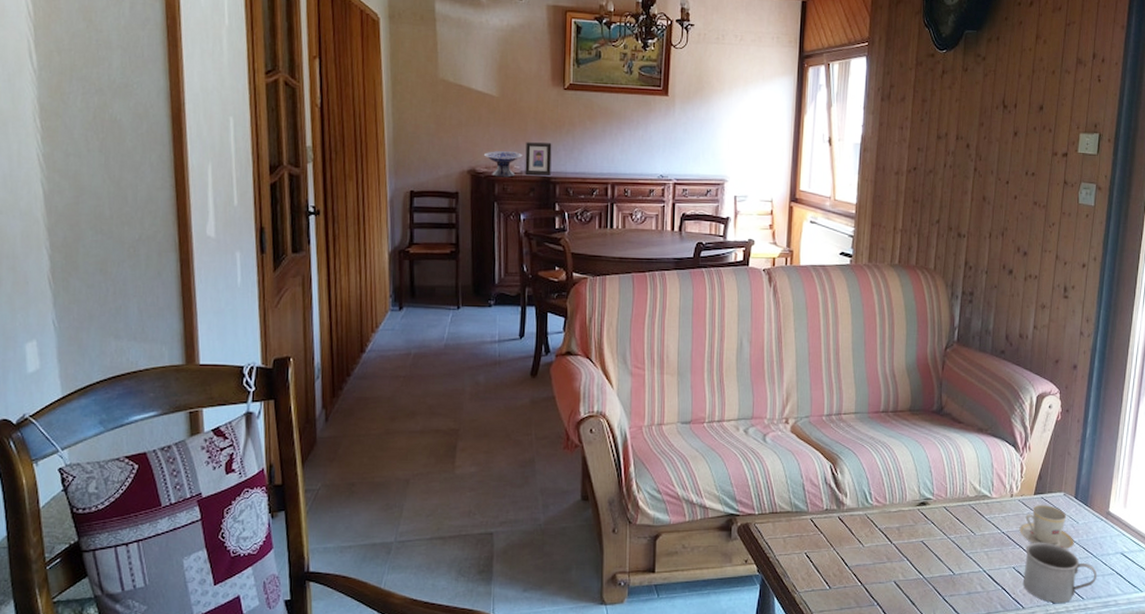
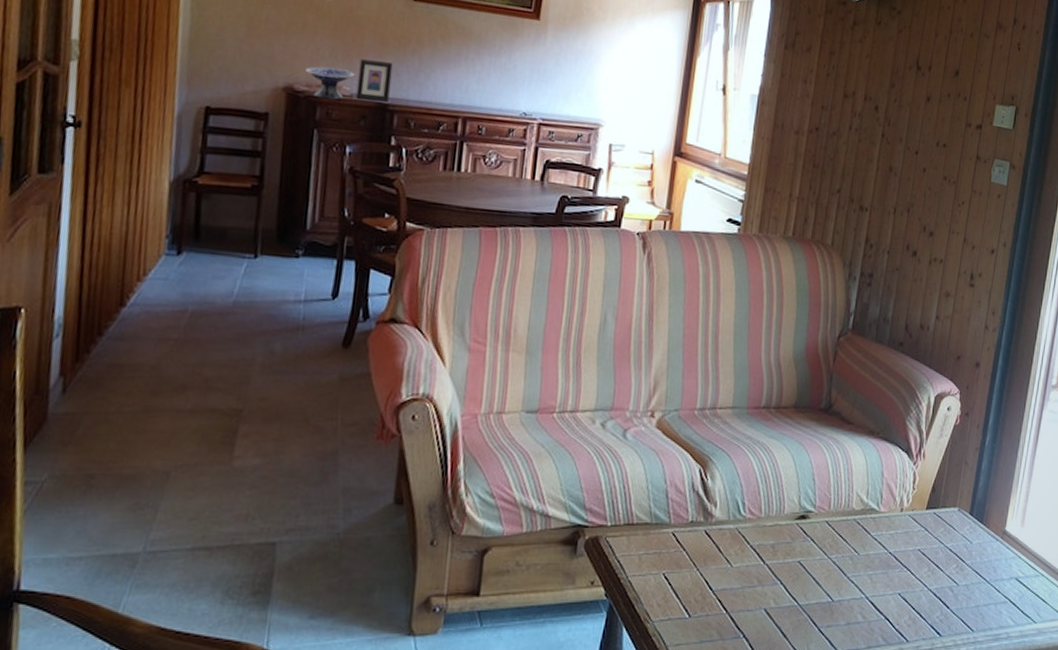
teacup: present [1019,504,1074,549] -> none [907,520,967,573]
mug: present [1022,542,1097,603] -> none [908,564,989,635]

